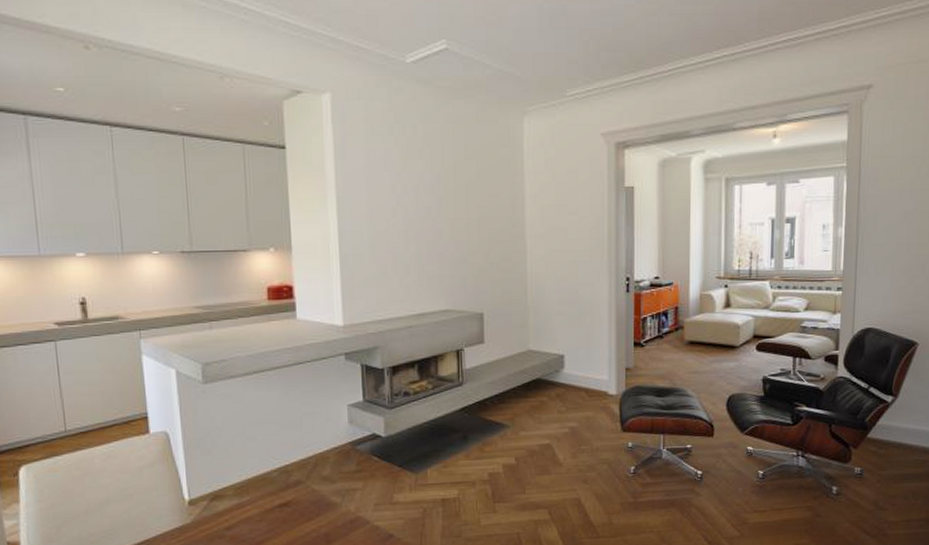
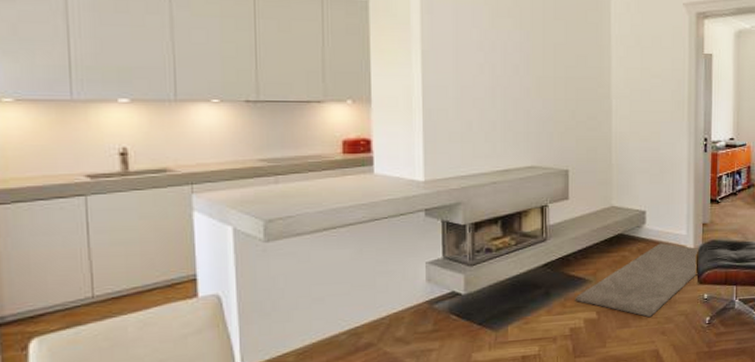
rug: none [493,388,623,465] -> present [575,243,700,318]

